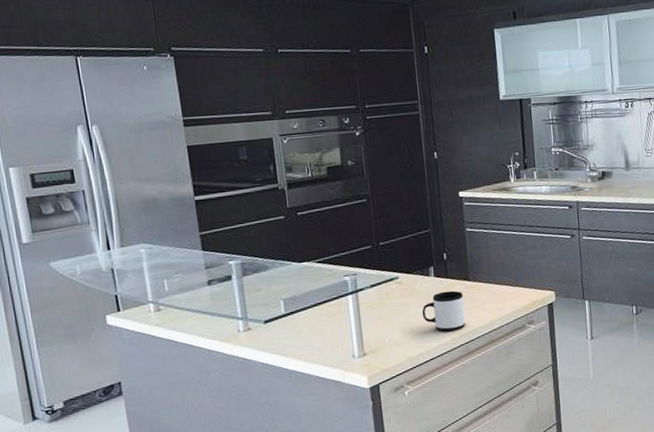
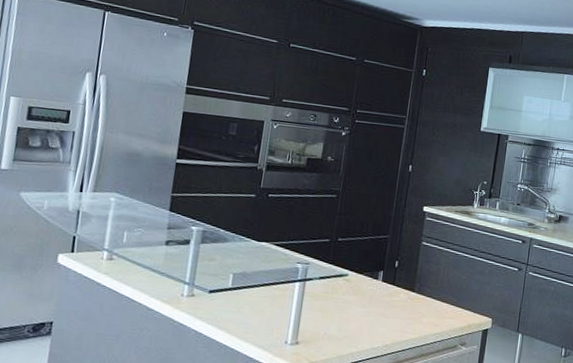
mug: present [422,290,466,332] -> none [361,297,405,338]

